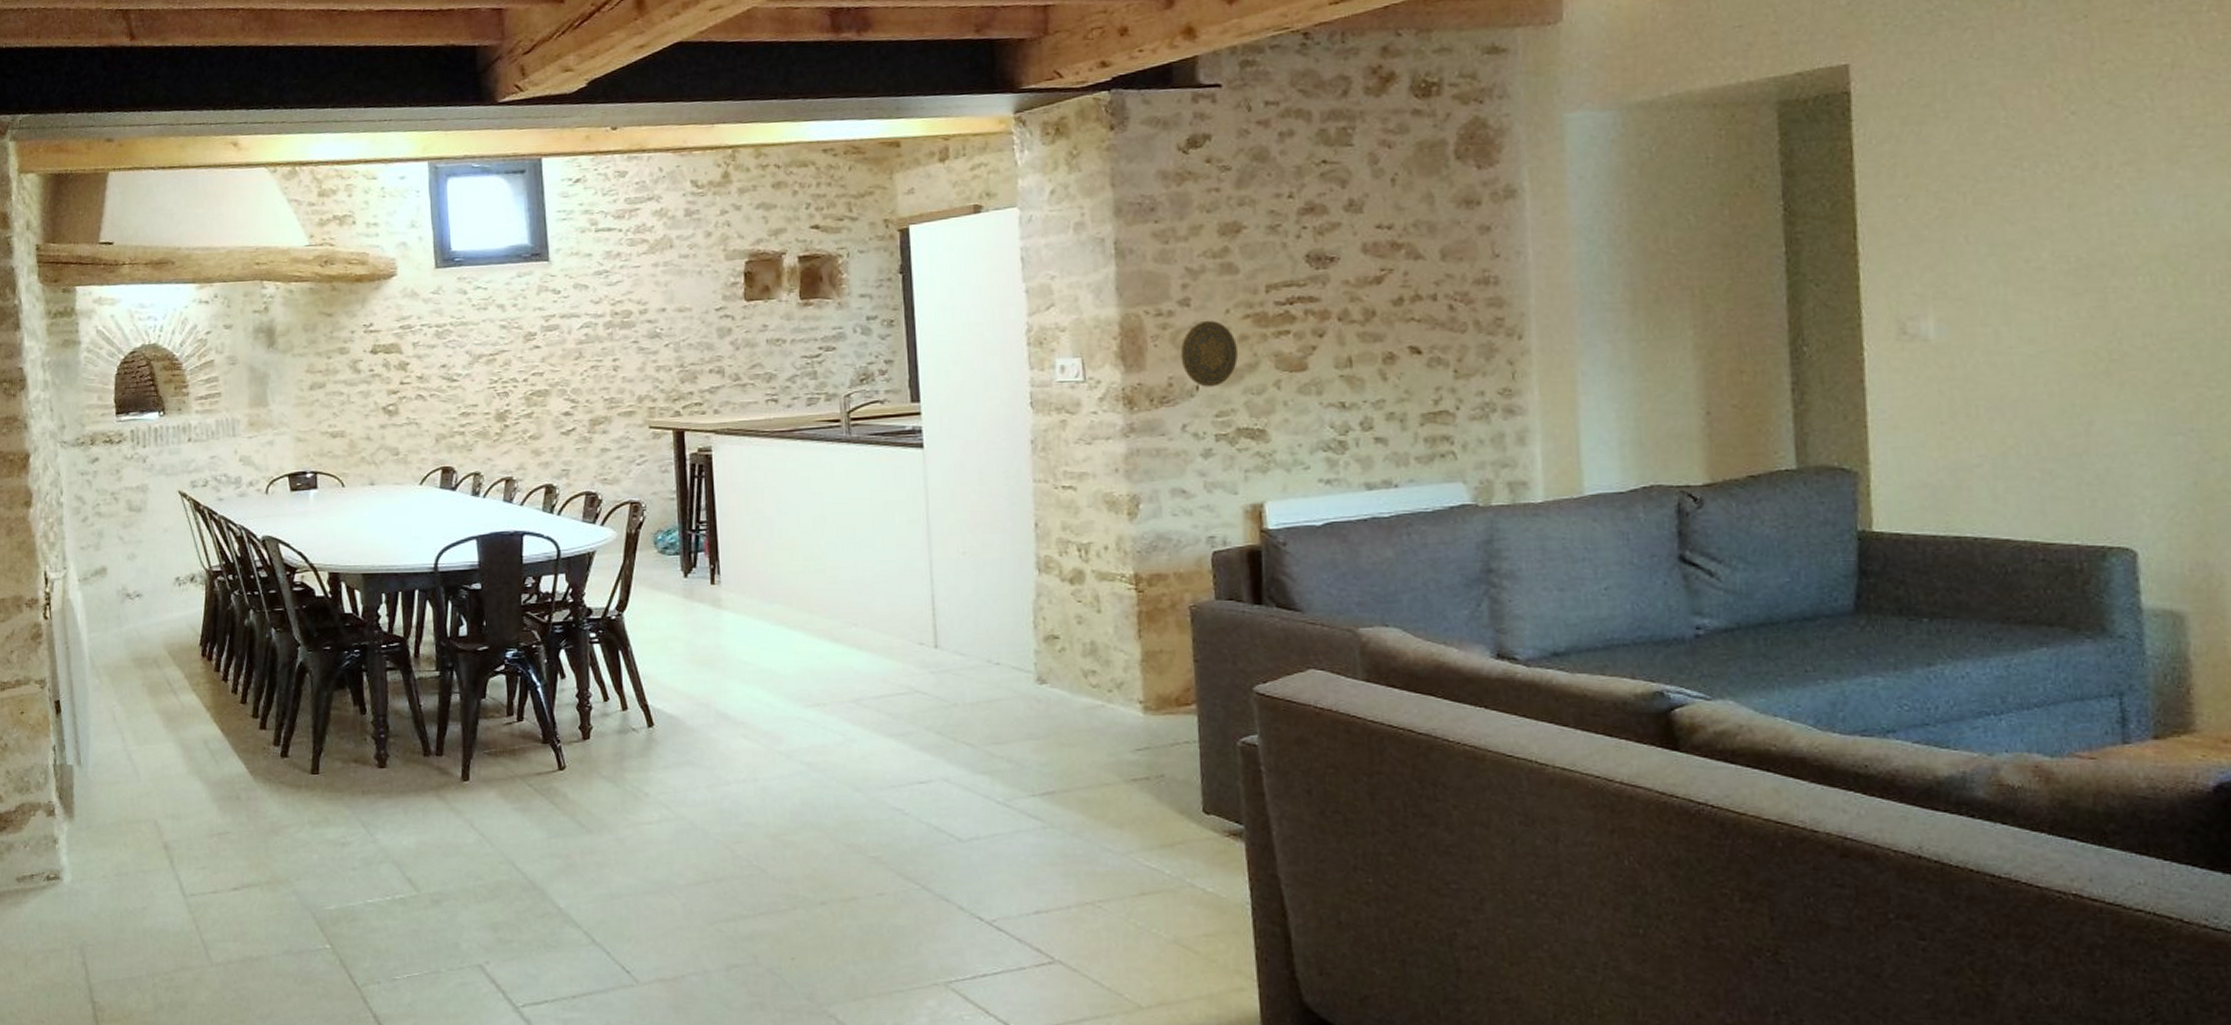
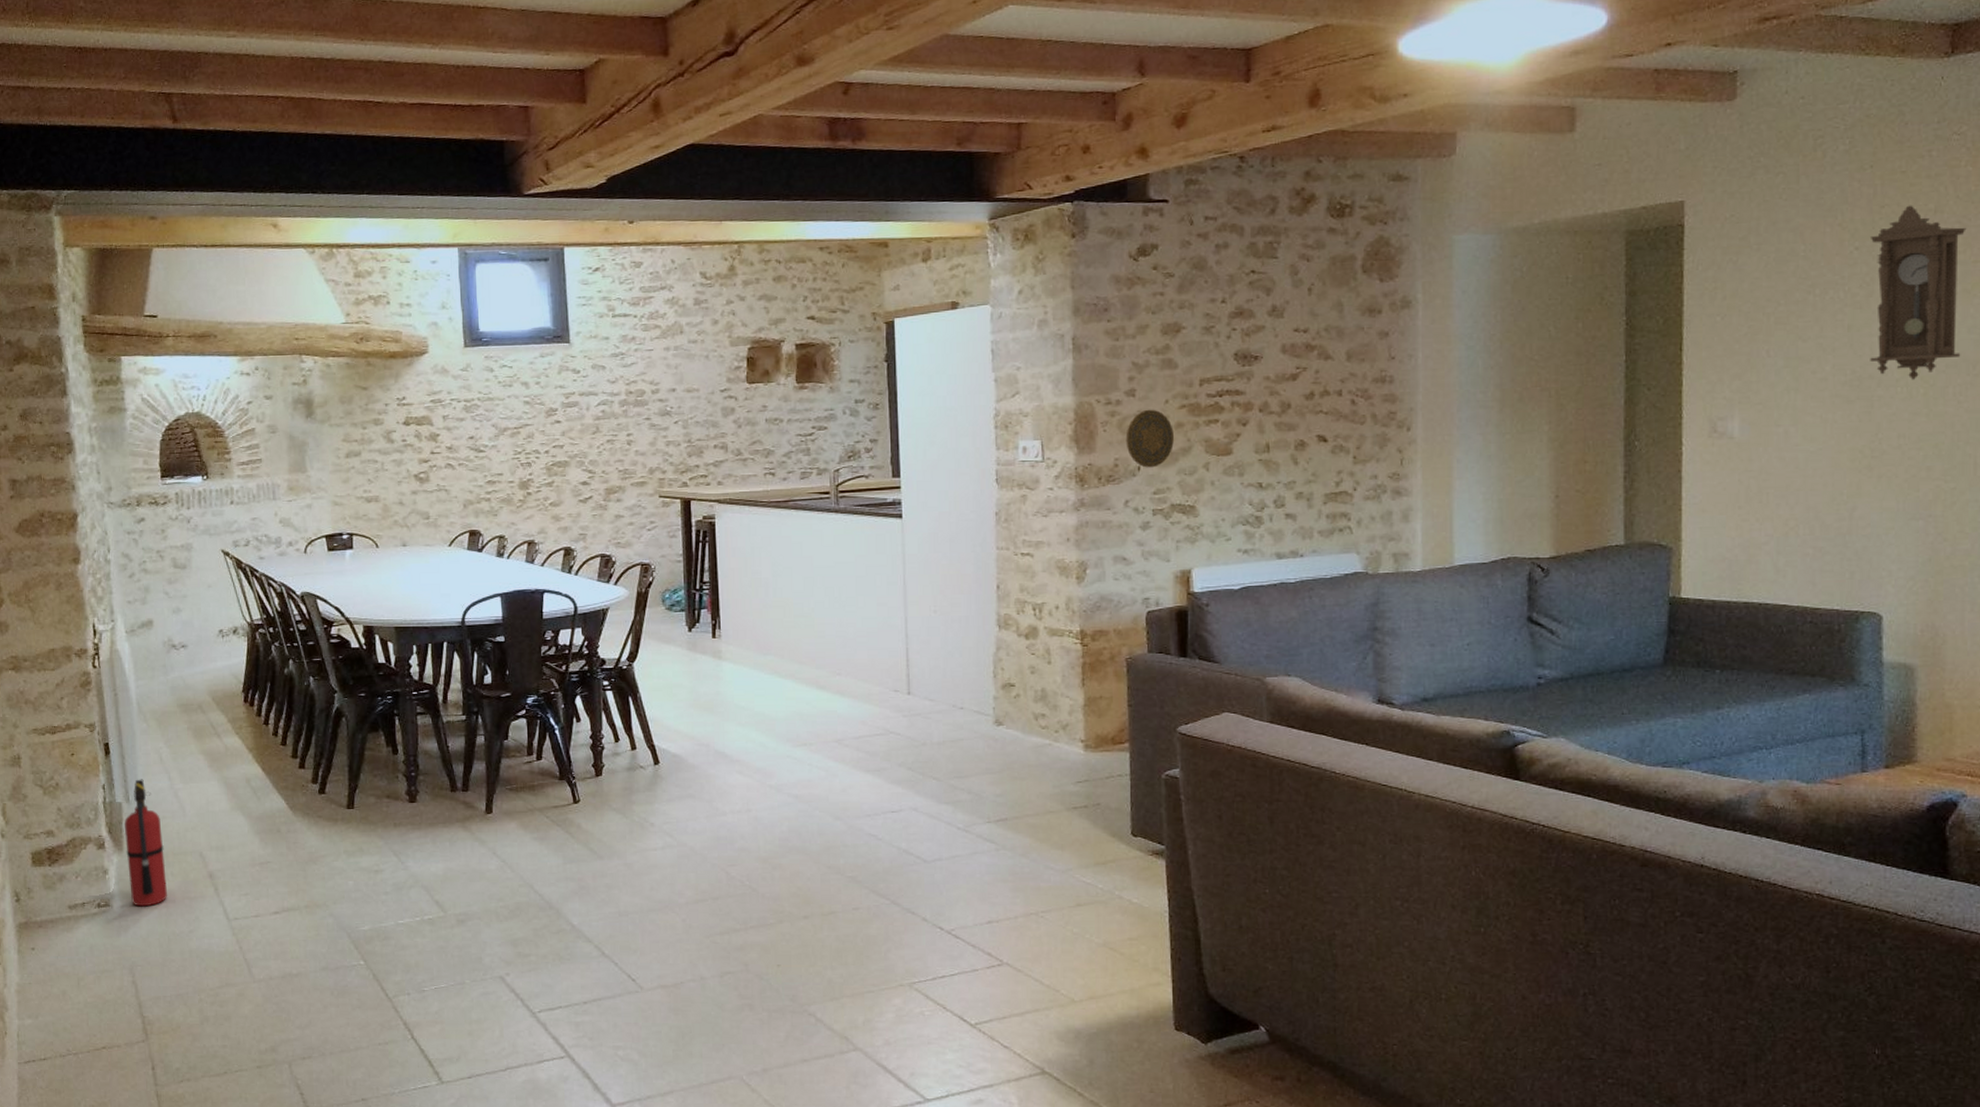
fire extinguisher: none [75,740,120,880] -> present [124,779,167,907]
pendulum clock: none [2091,59,2219,267] -> present [1870,205,1967,380]

